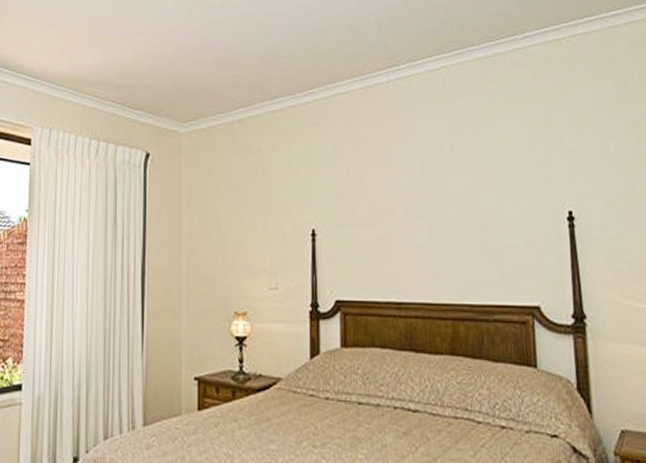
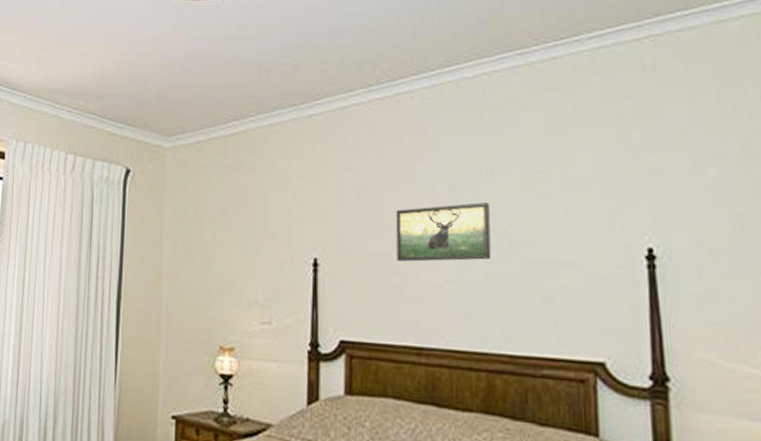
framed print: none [378,177,453,229] -> present [396,202,491,262]

